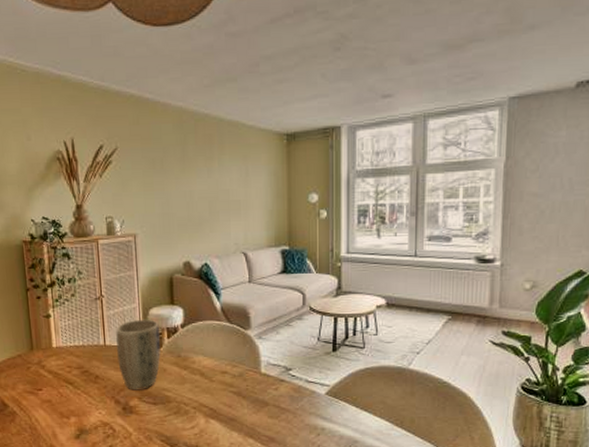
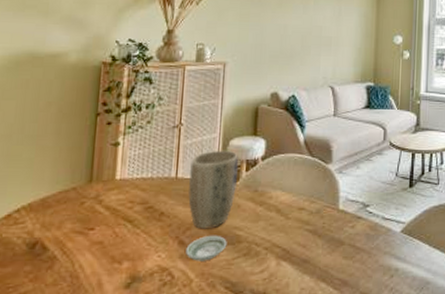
saucer: none [122,395,158,418] -> present [186,235,227,261]

